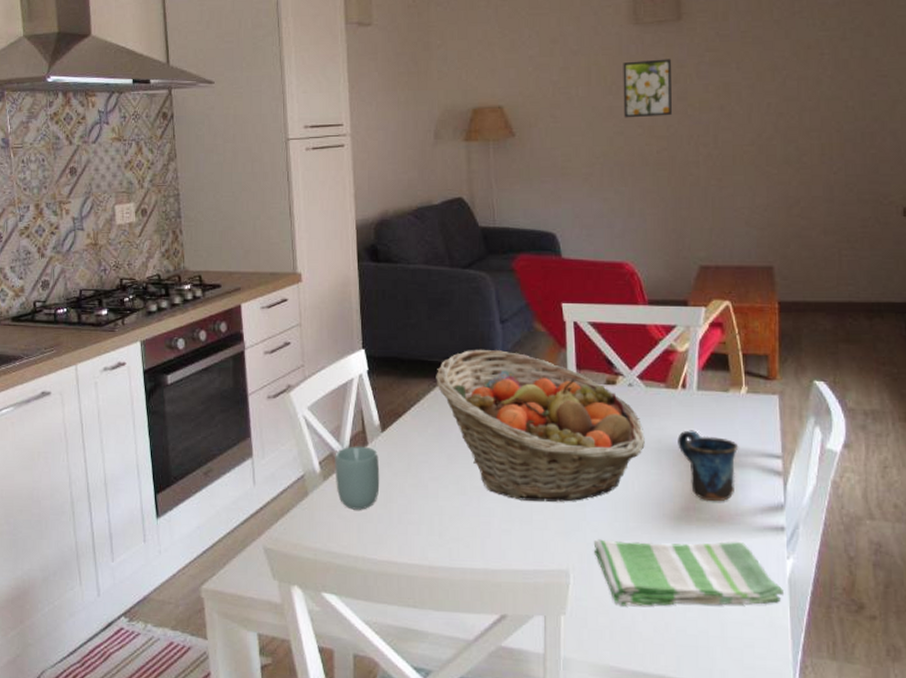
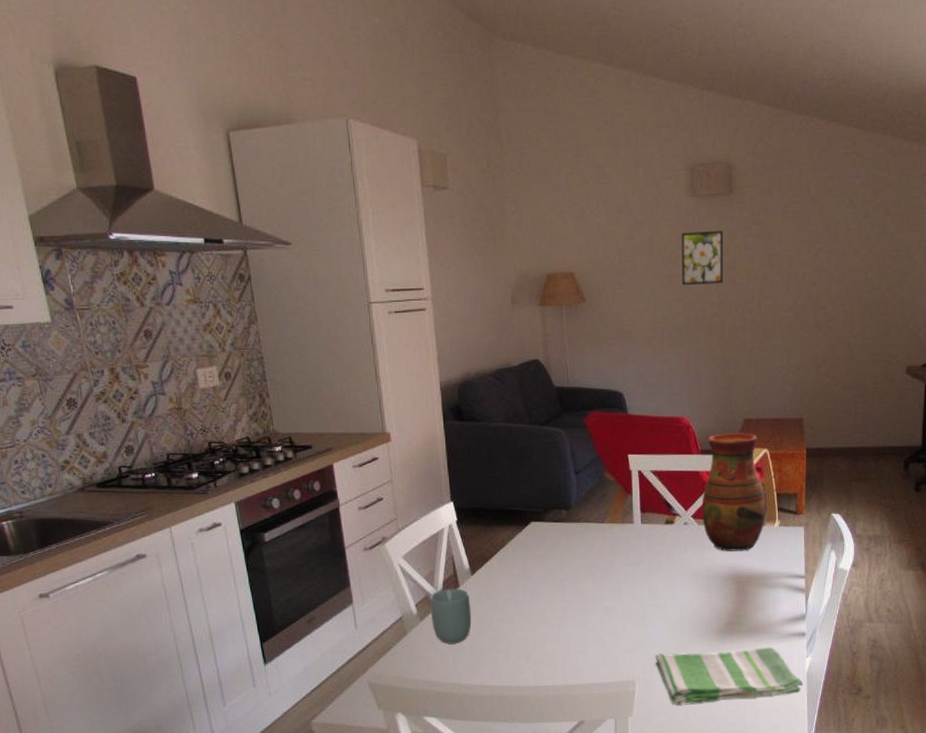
fruit basket: present [436,349,645,502] -> none [518,497,697,626]
vase: none [649,282,730,421] -> present [701,433,767,551]
mug: present [678,430,739,502] -> none [724,559,772,617]

